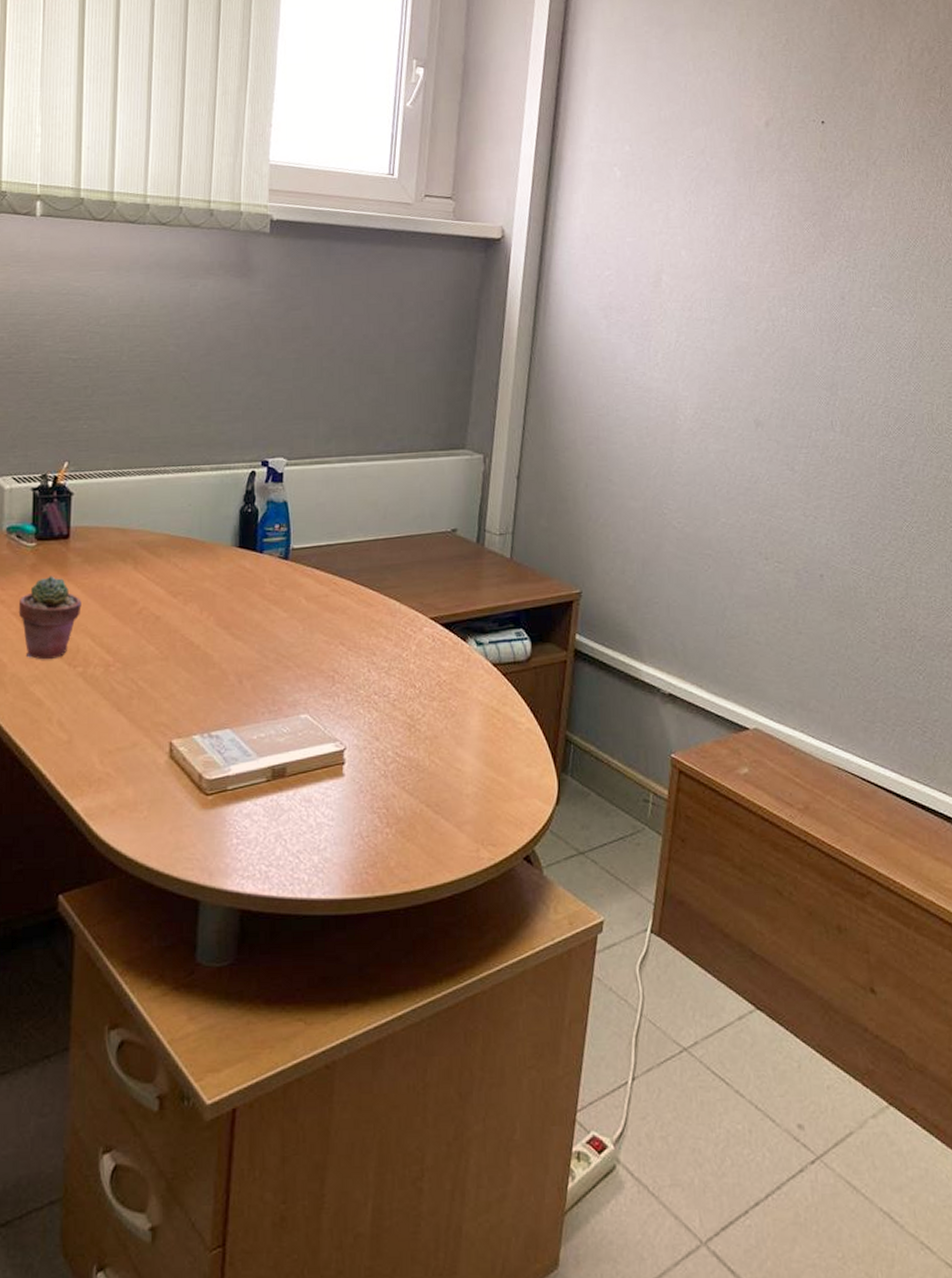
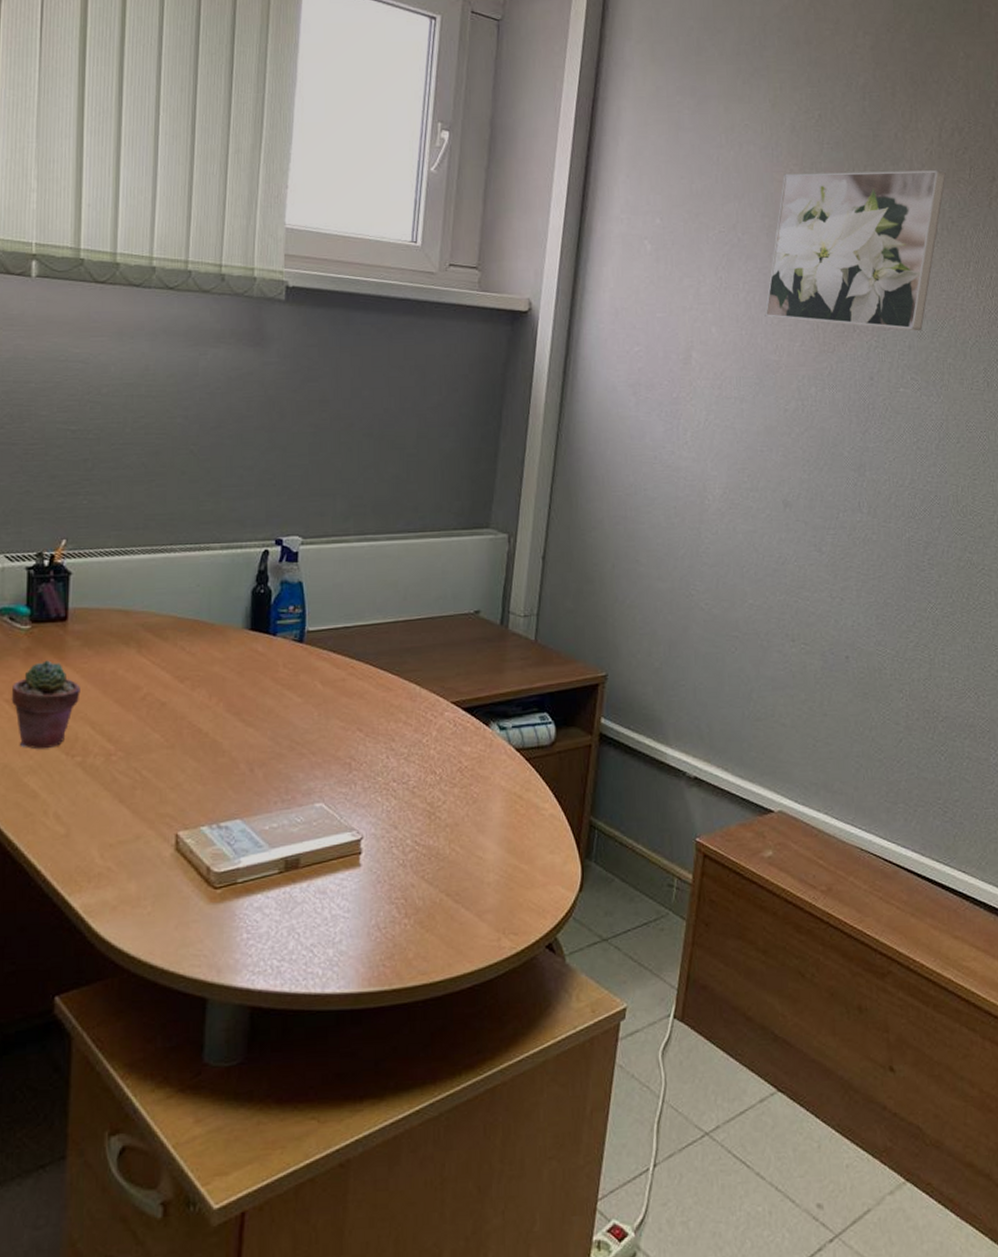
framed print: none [734,90,916,251] -> present [764,170,946,331]

